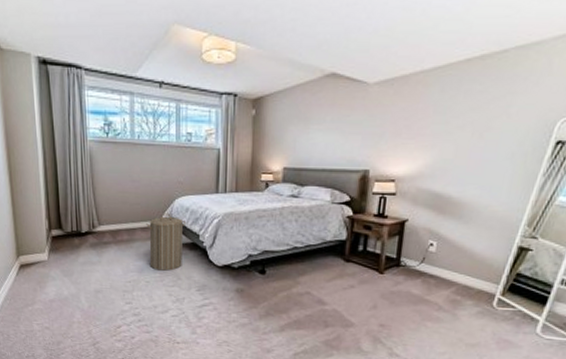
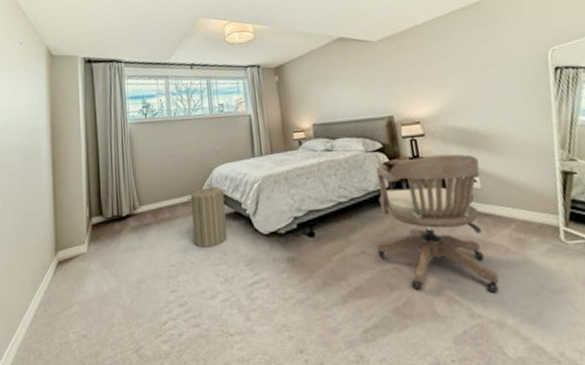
chair: none [320,215,441,341] -> present [376,153,500,295]

